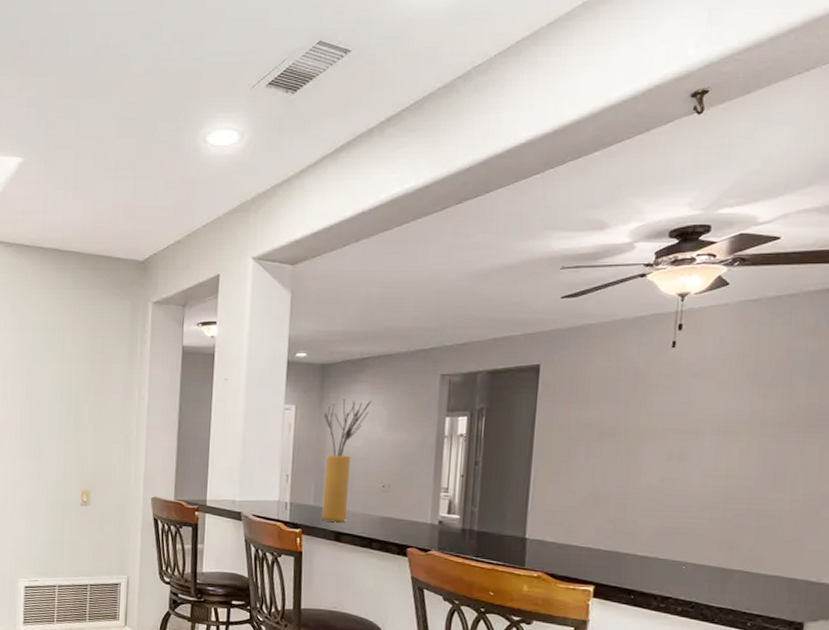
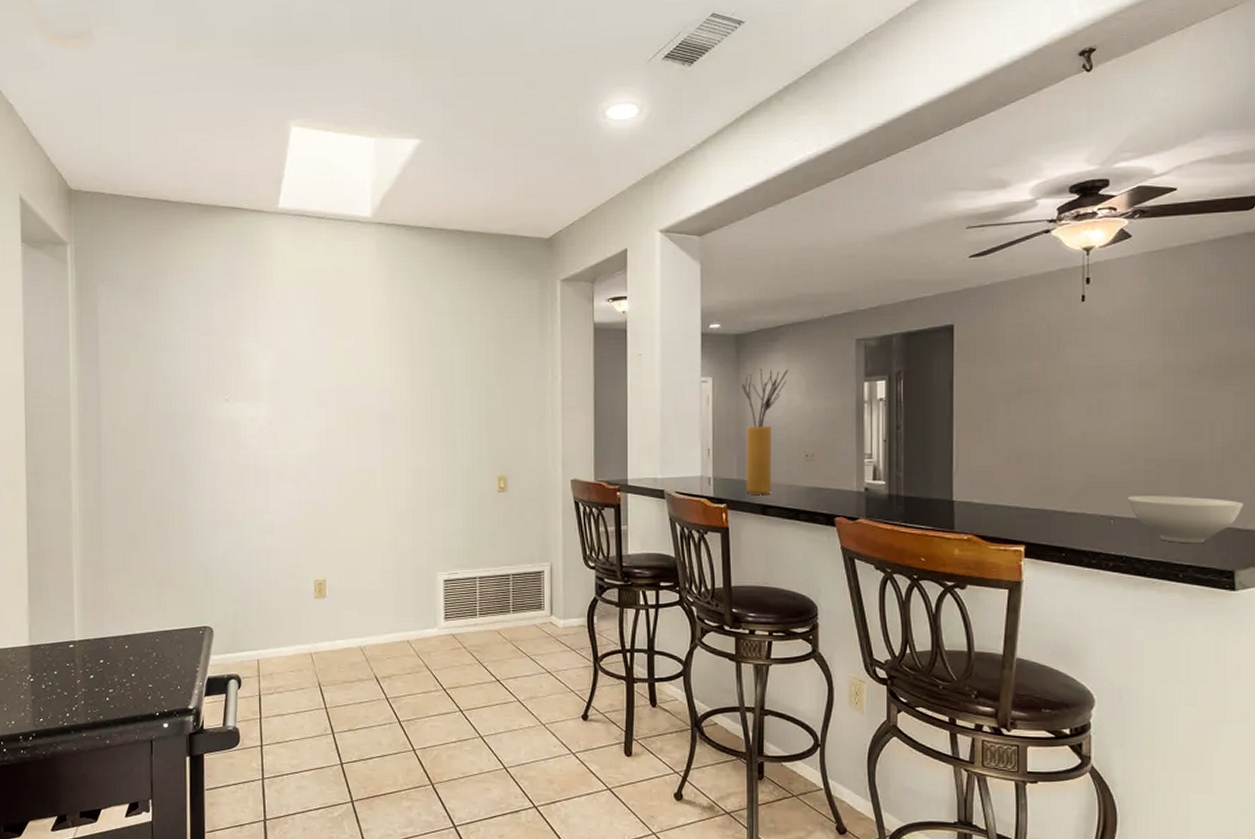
bowl: none [702,543,820,595] -> present [1128,496,1244,544]

